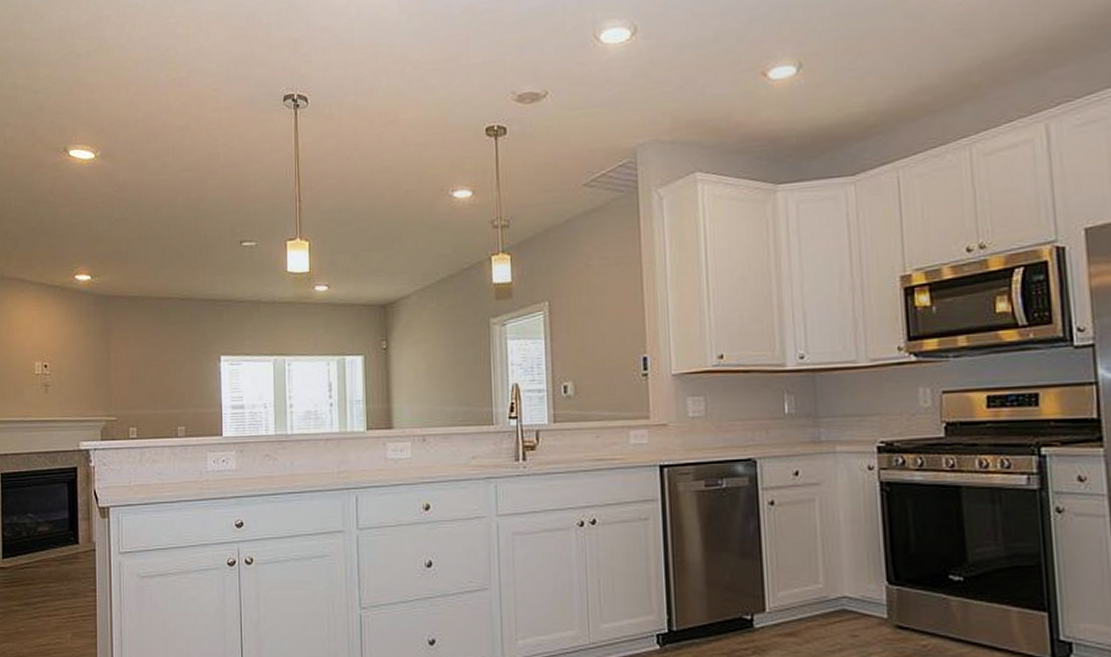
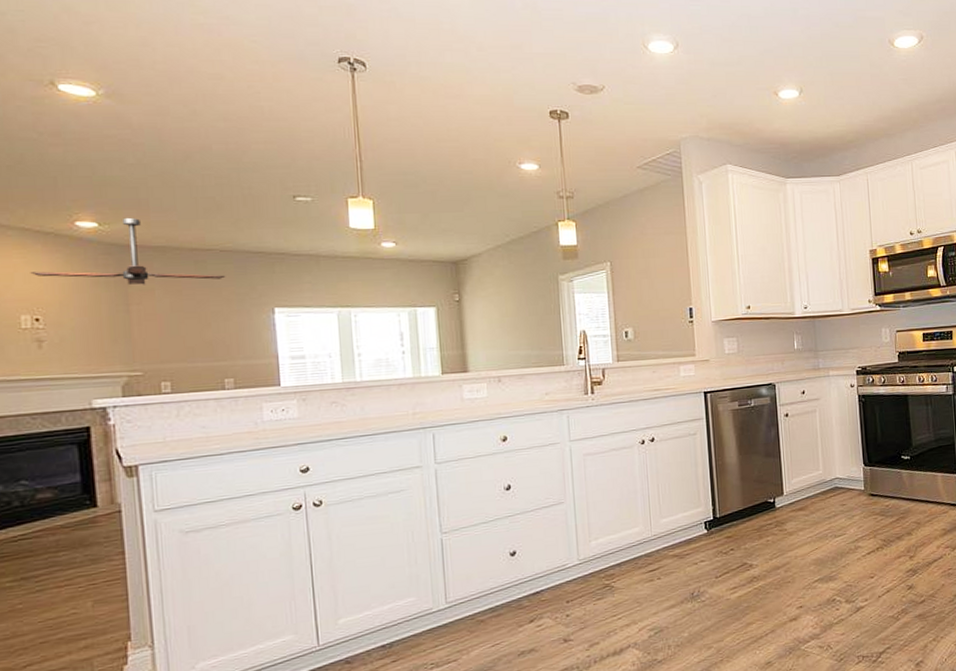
ceiling fan: none [43,269,183,334] -> present [30,217,226,285]

